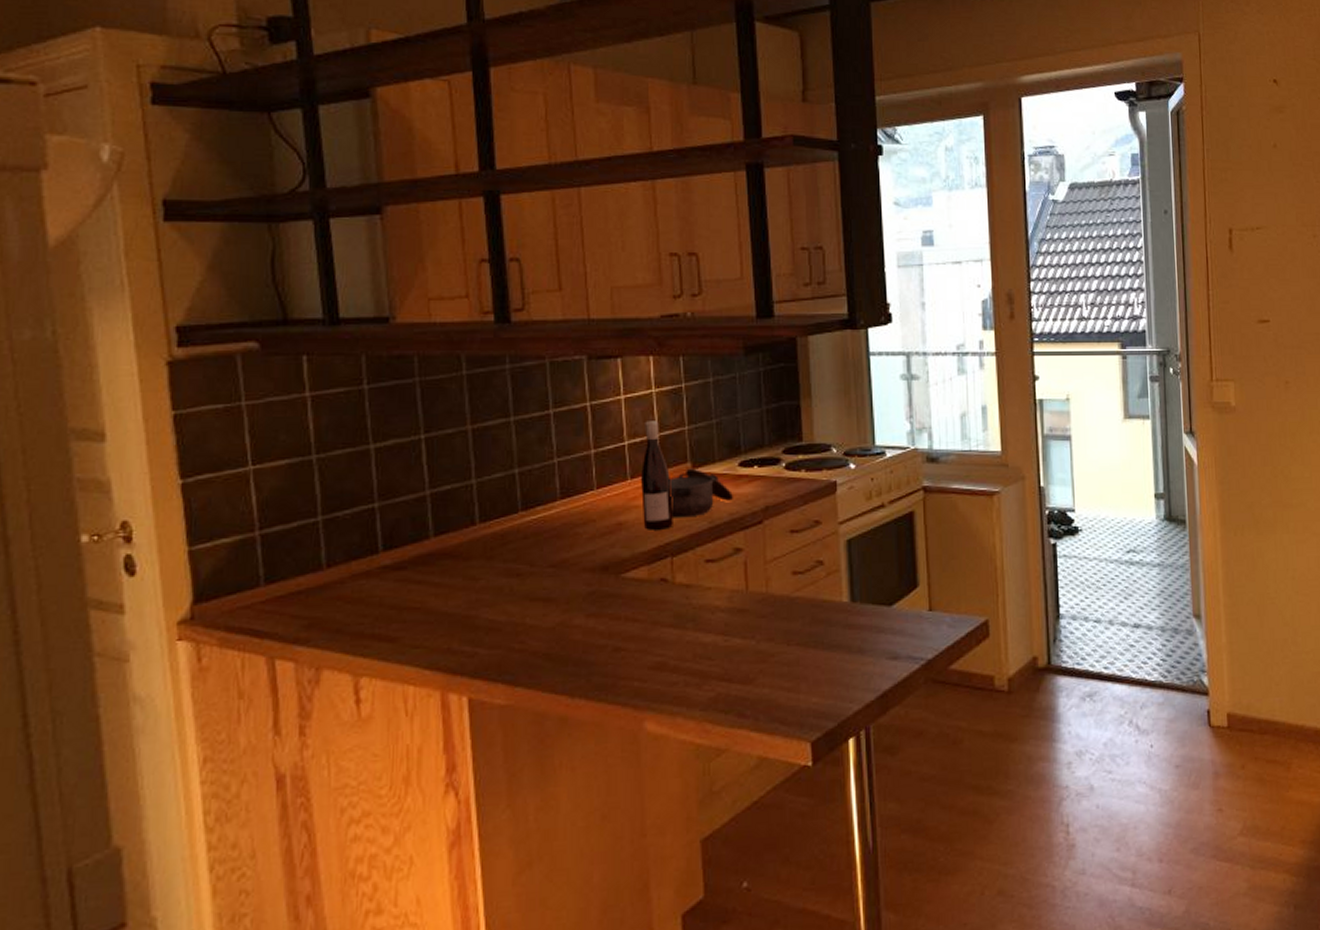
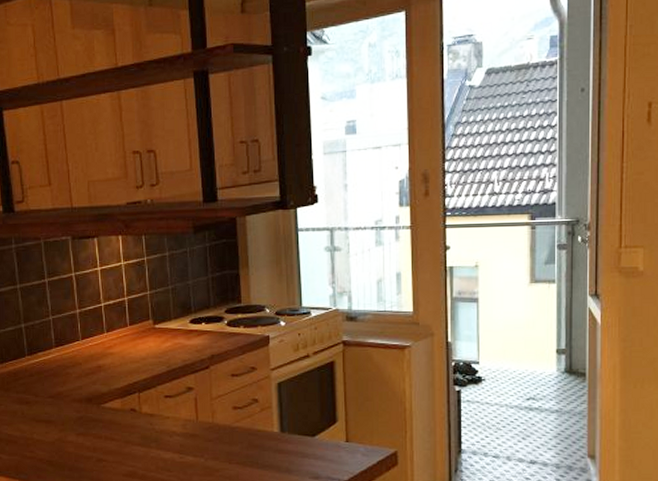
bottle: present [640,421,673,530] -> none [113,287,140,372]
cooking pot: present [668,468,733,518] -> none [135,324,185,363]

